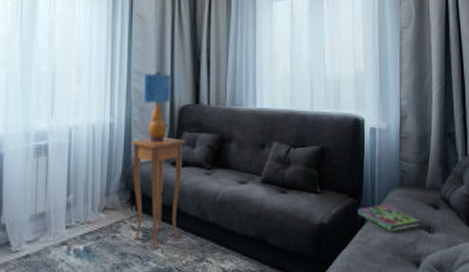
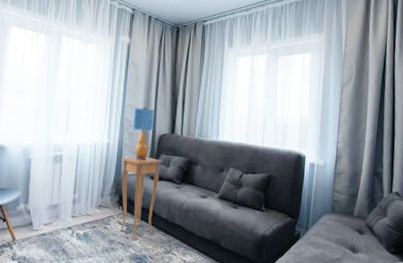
book: present [357,204,421,231] -> none [294,225,347,248]

